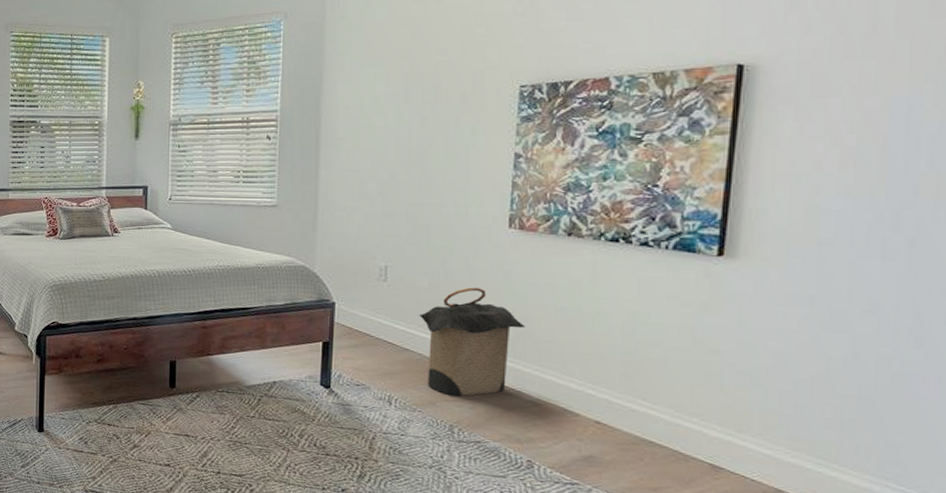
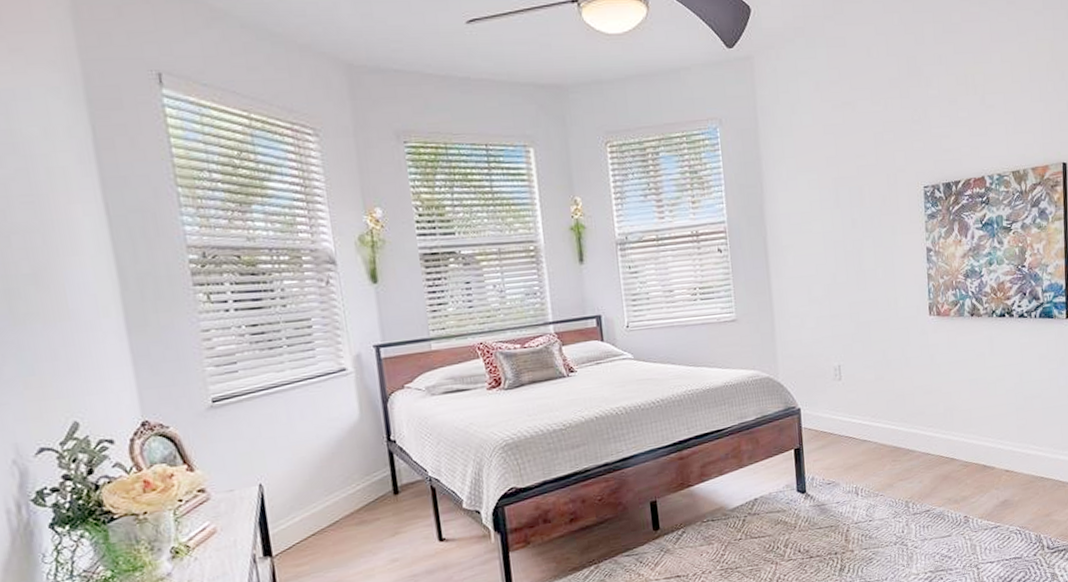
laundry hamper: present [419,287,526,397] -> none [871,372,951,475]

